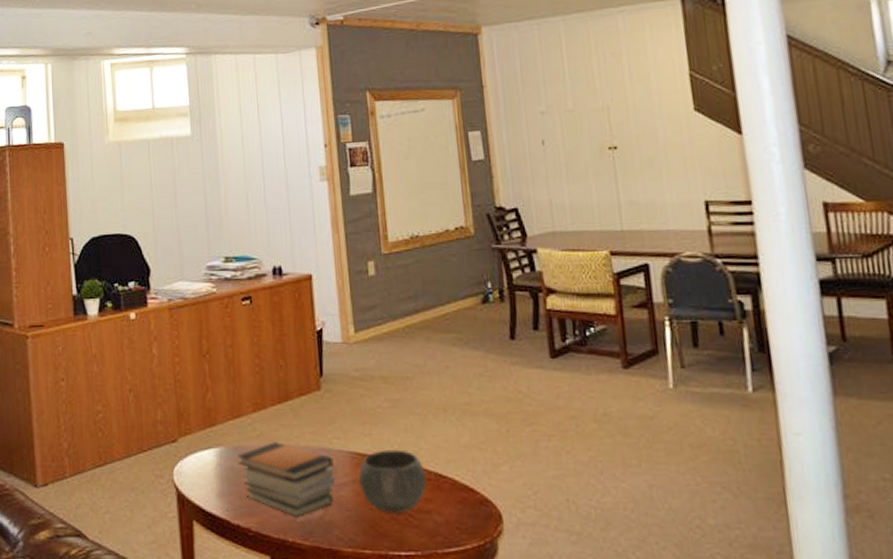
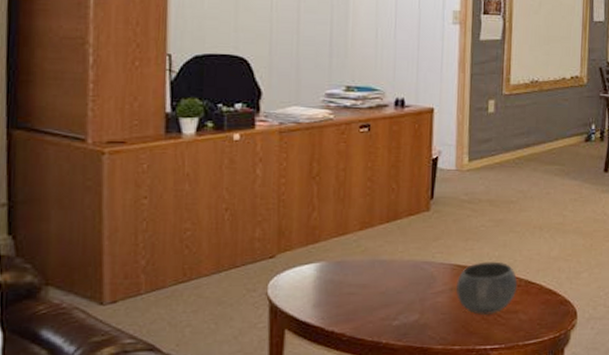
book stack: present [237,442,335,518] -> none [338,257,434,323]

